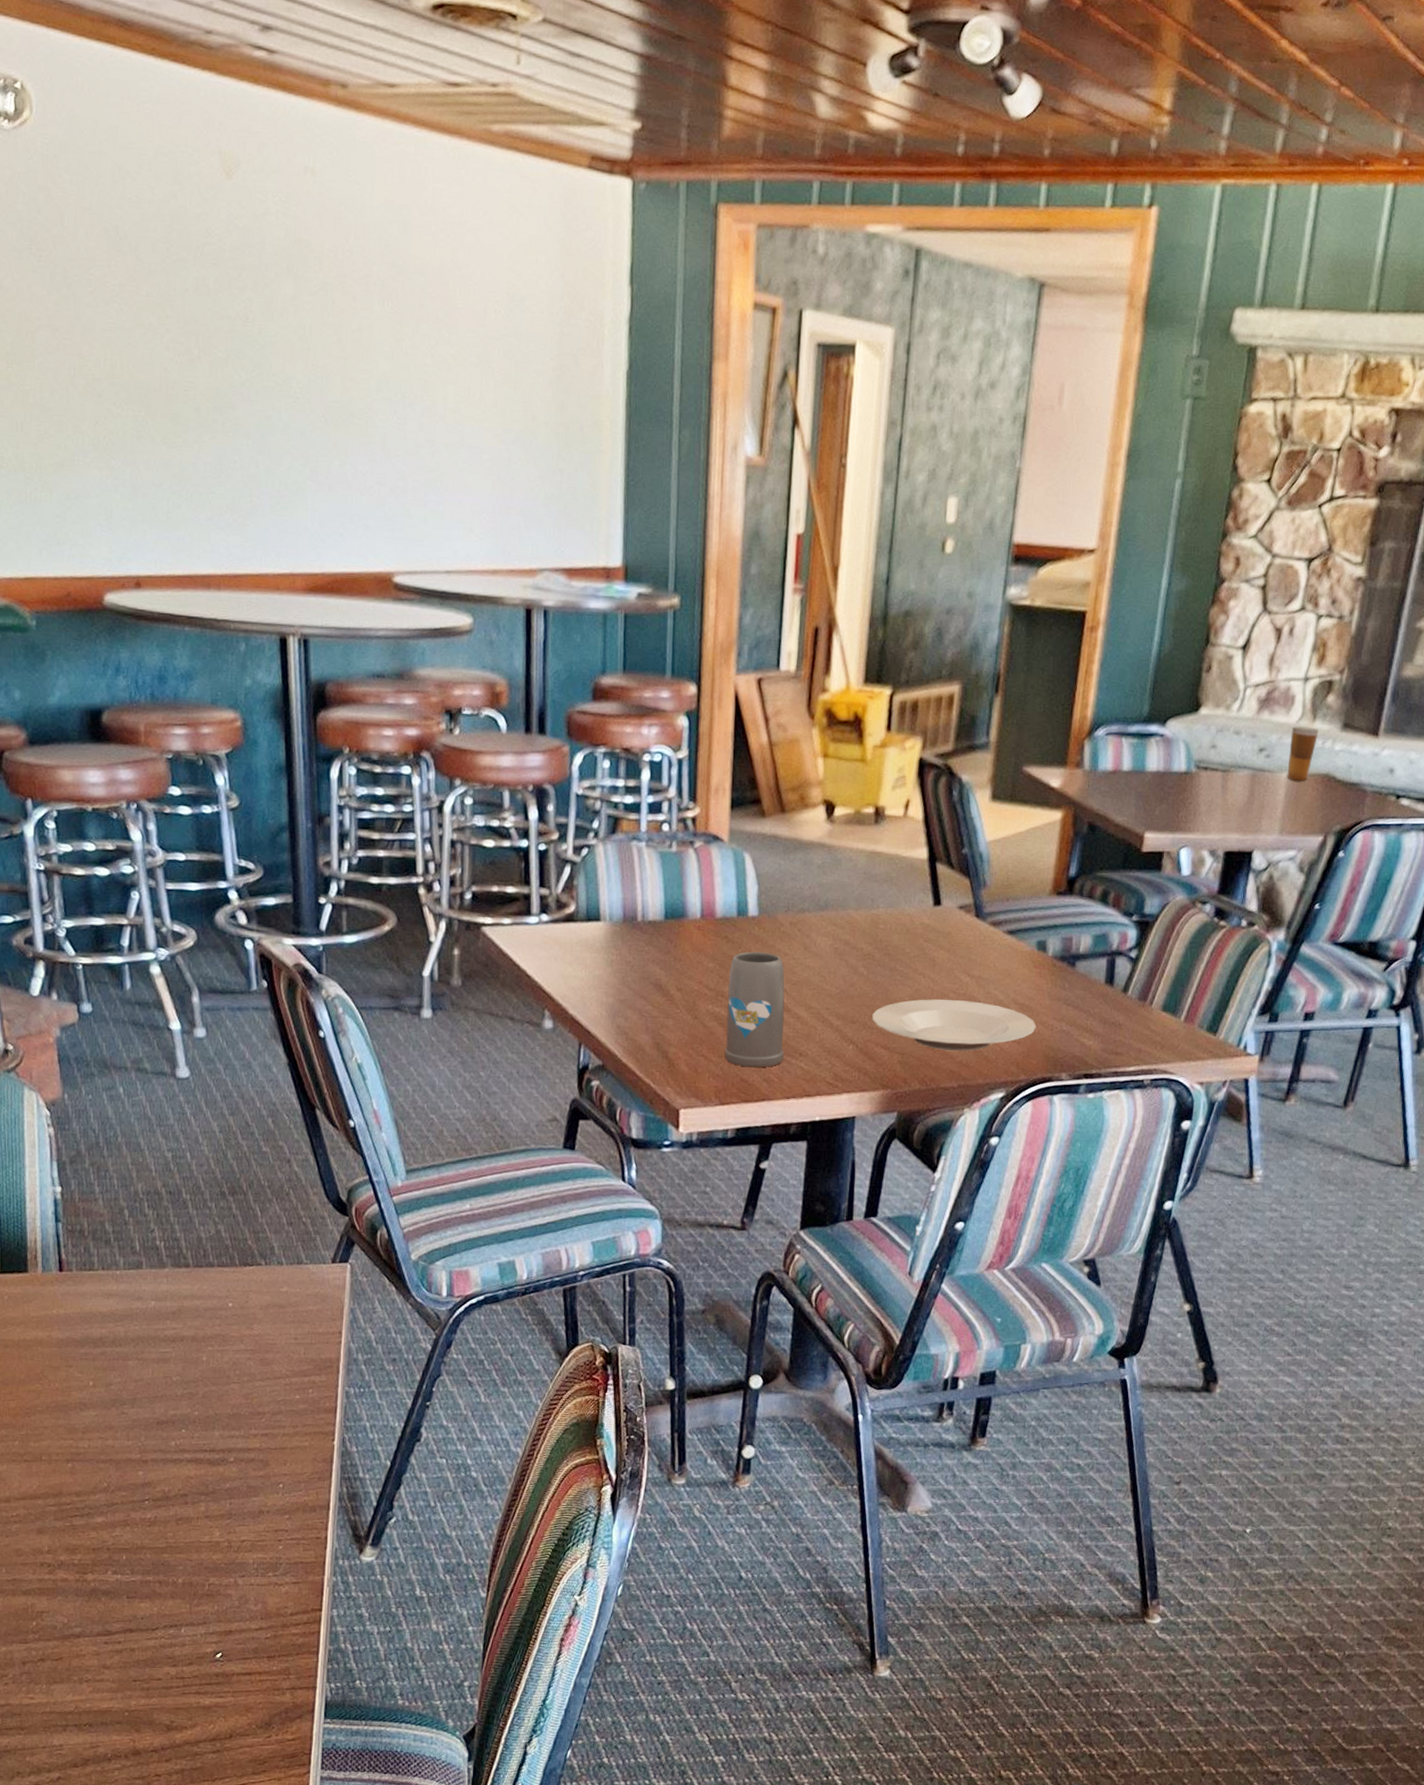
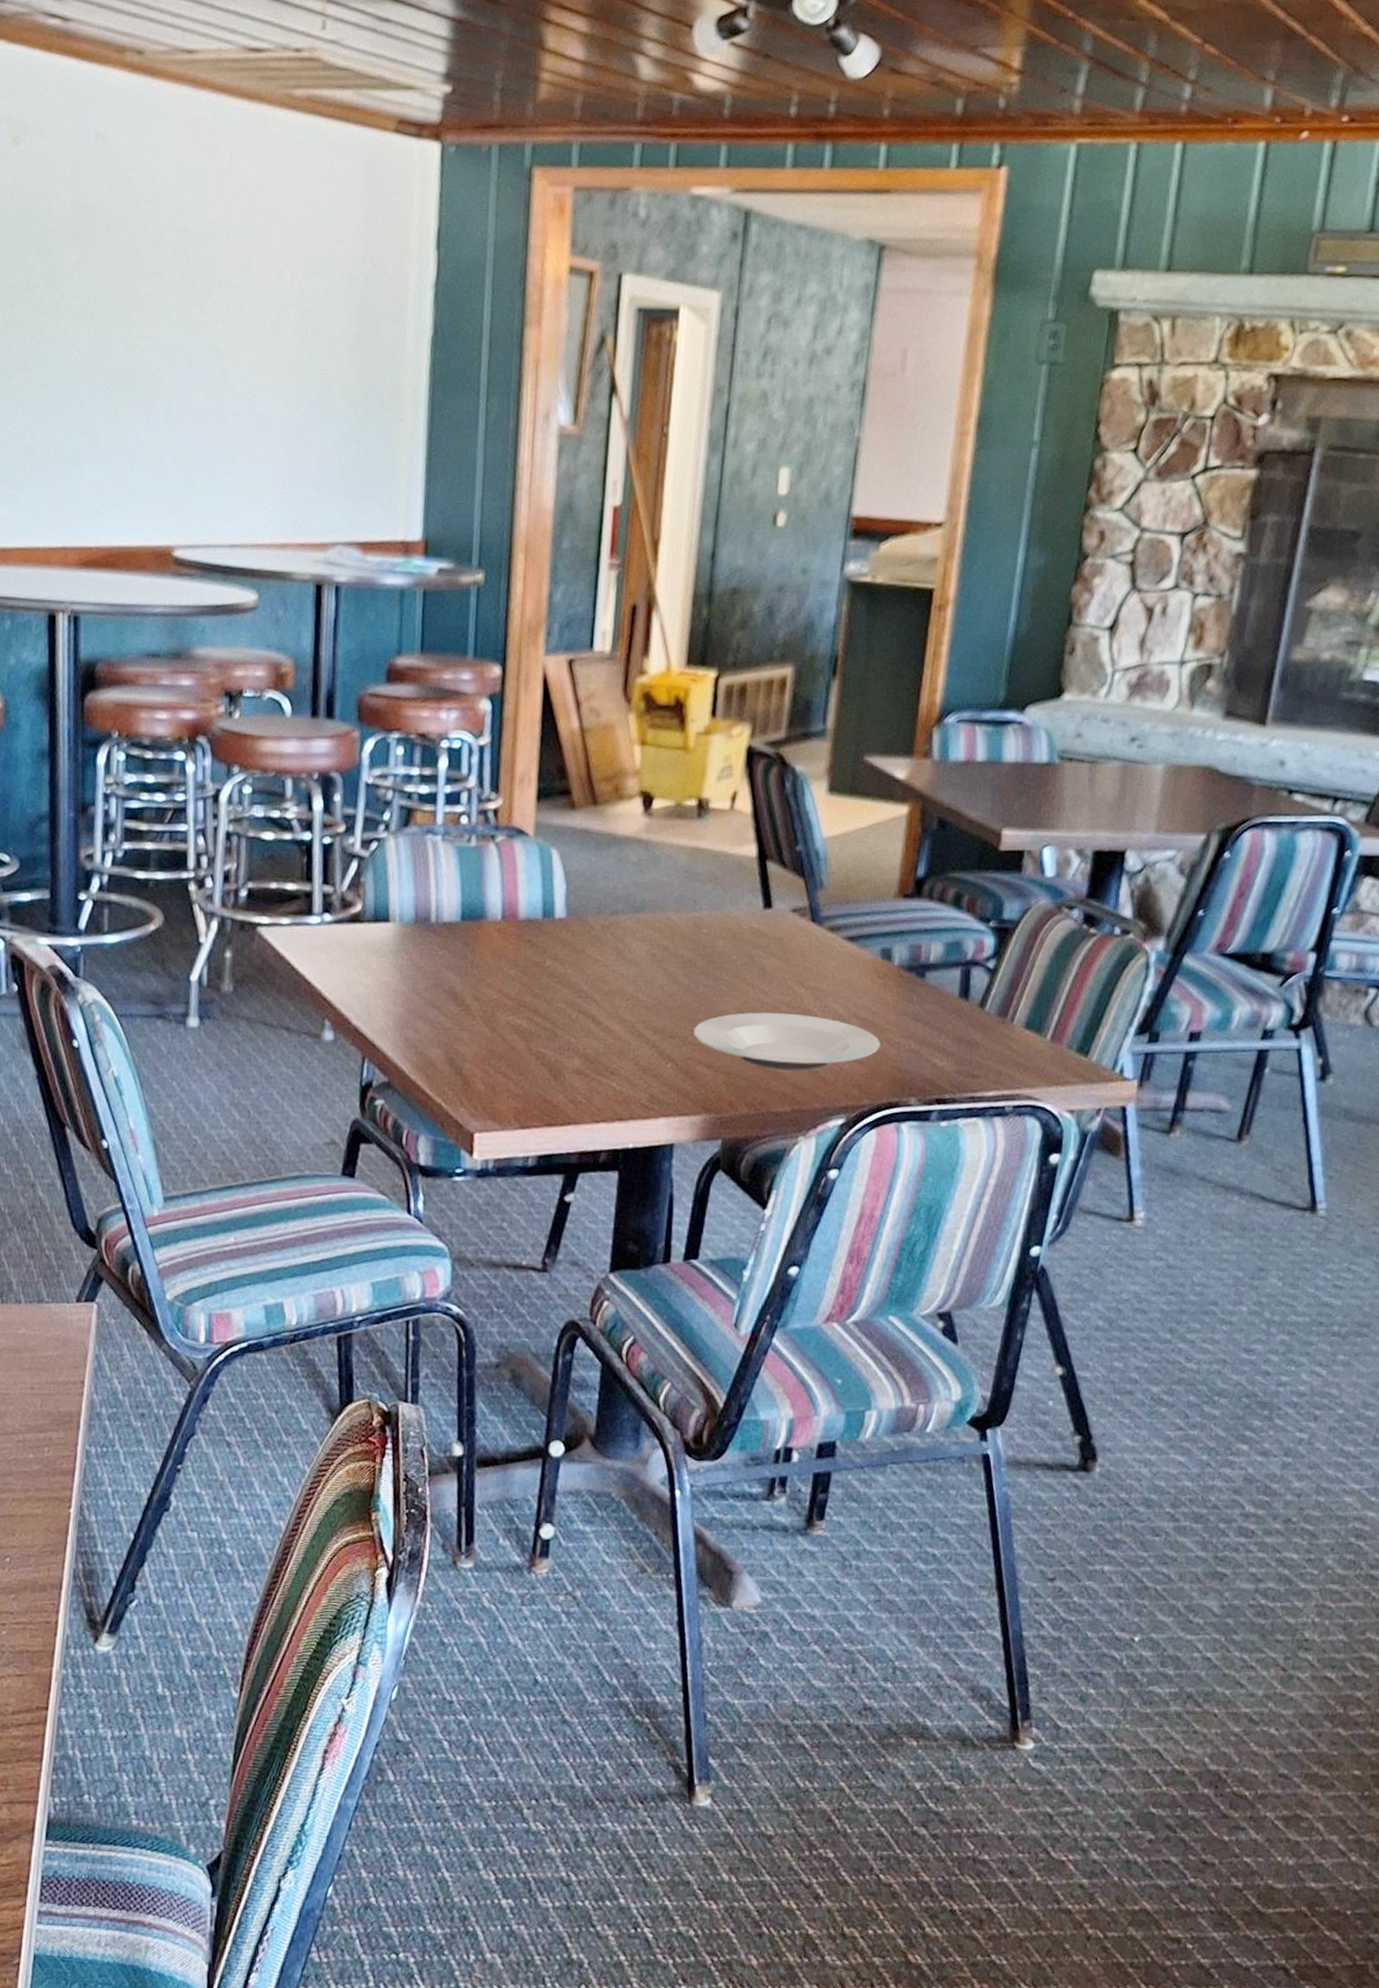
beer mug: present [724,951,785,1068] -> none [526,957,596,1088]
beverage cup: present [1287,725,1319,783] -> none [1163,713,1198,776]

